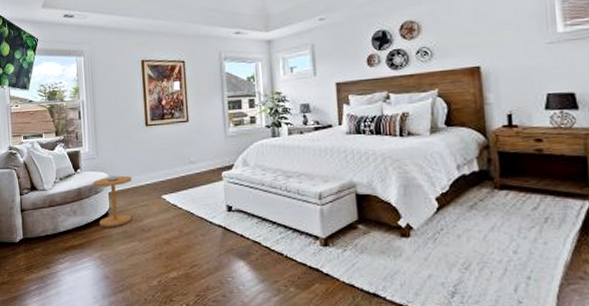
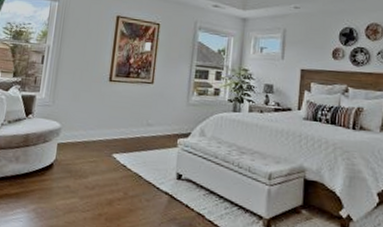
side table: present [92,175,132,227] -> none [41,126,85,180]

